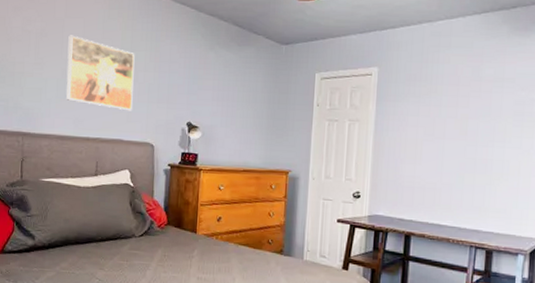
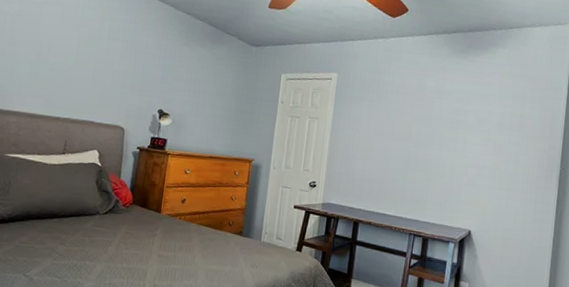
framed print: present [66,35,135,111] -> none [39,19,112,96]

